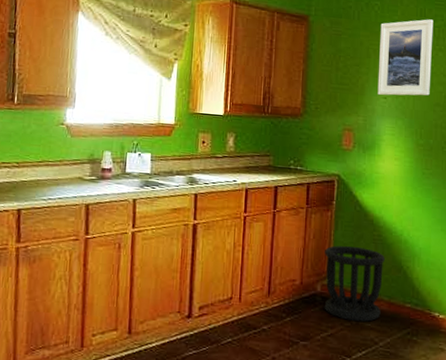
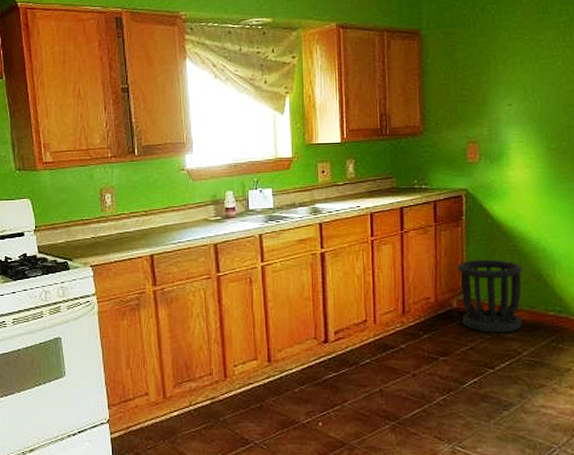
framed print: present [377,19,434,96] -> none [499,15,559,102]

